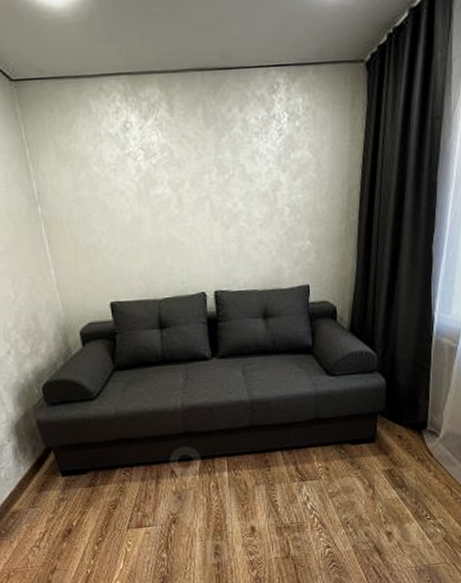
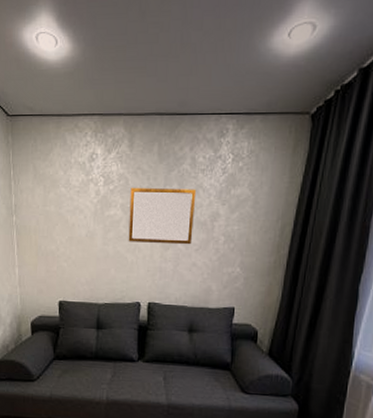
writing board: none [177,155,255,224] -> present [128,187,197,245]

